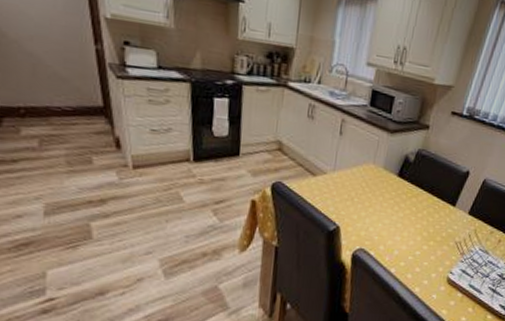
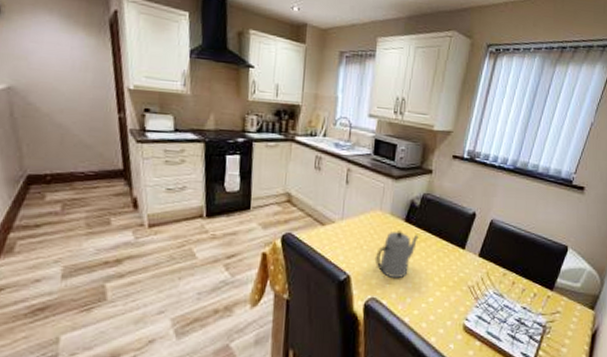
teapot: none [365,185,411,232] -> present [374,231,419,279]

